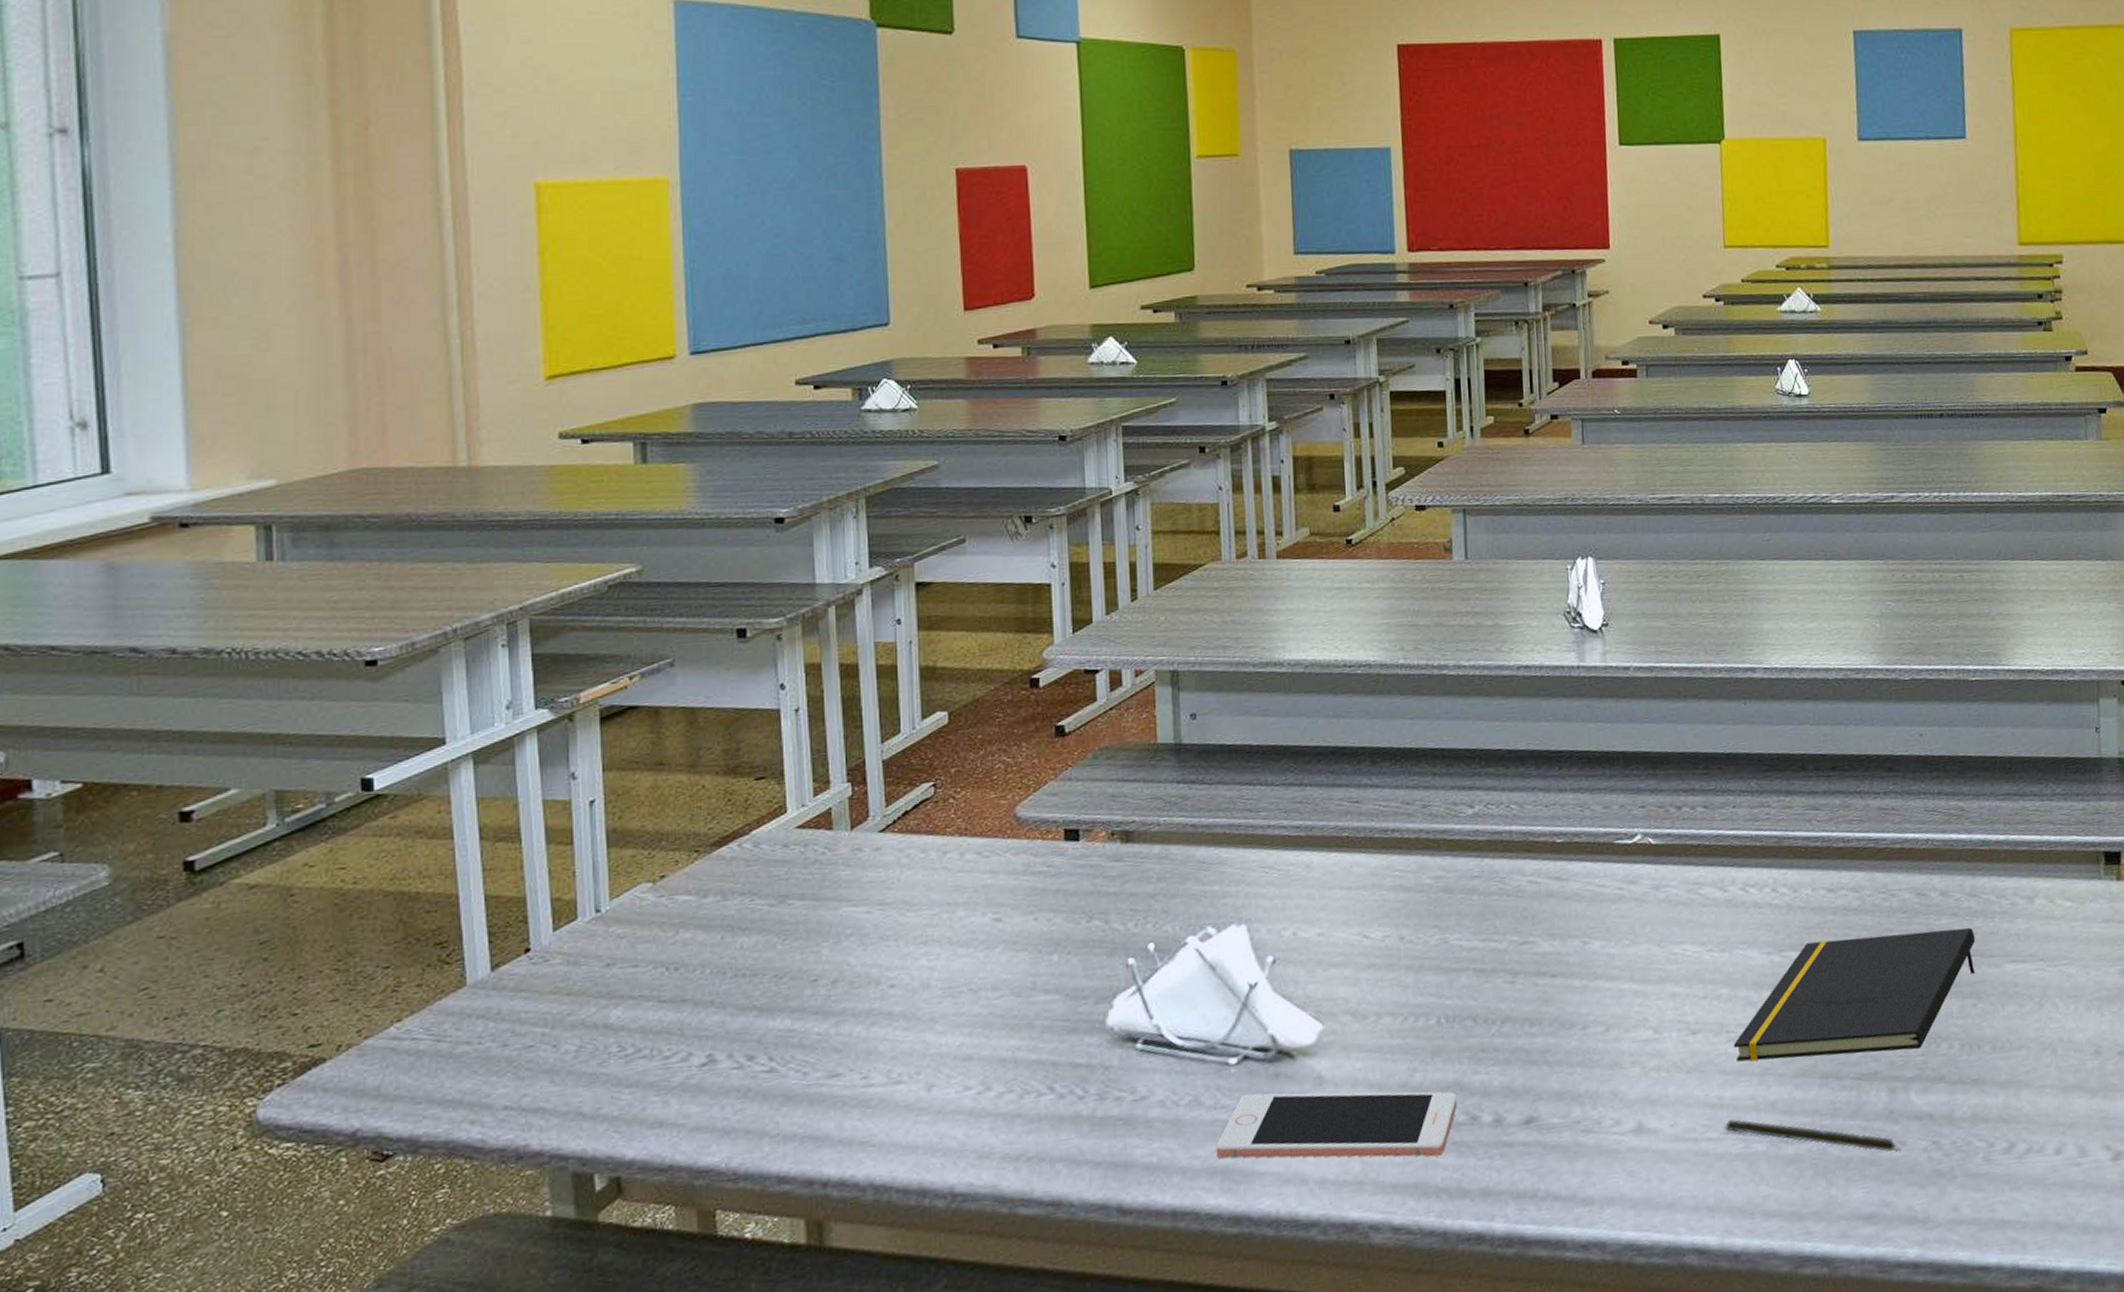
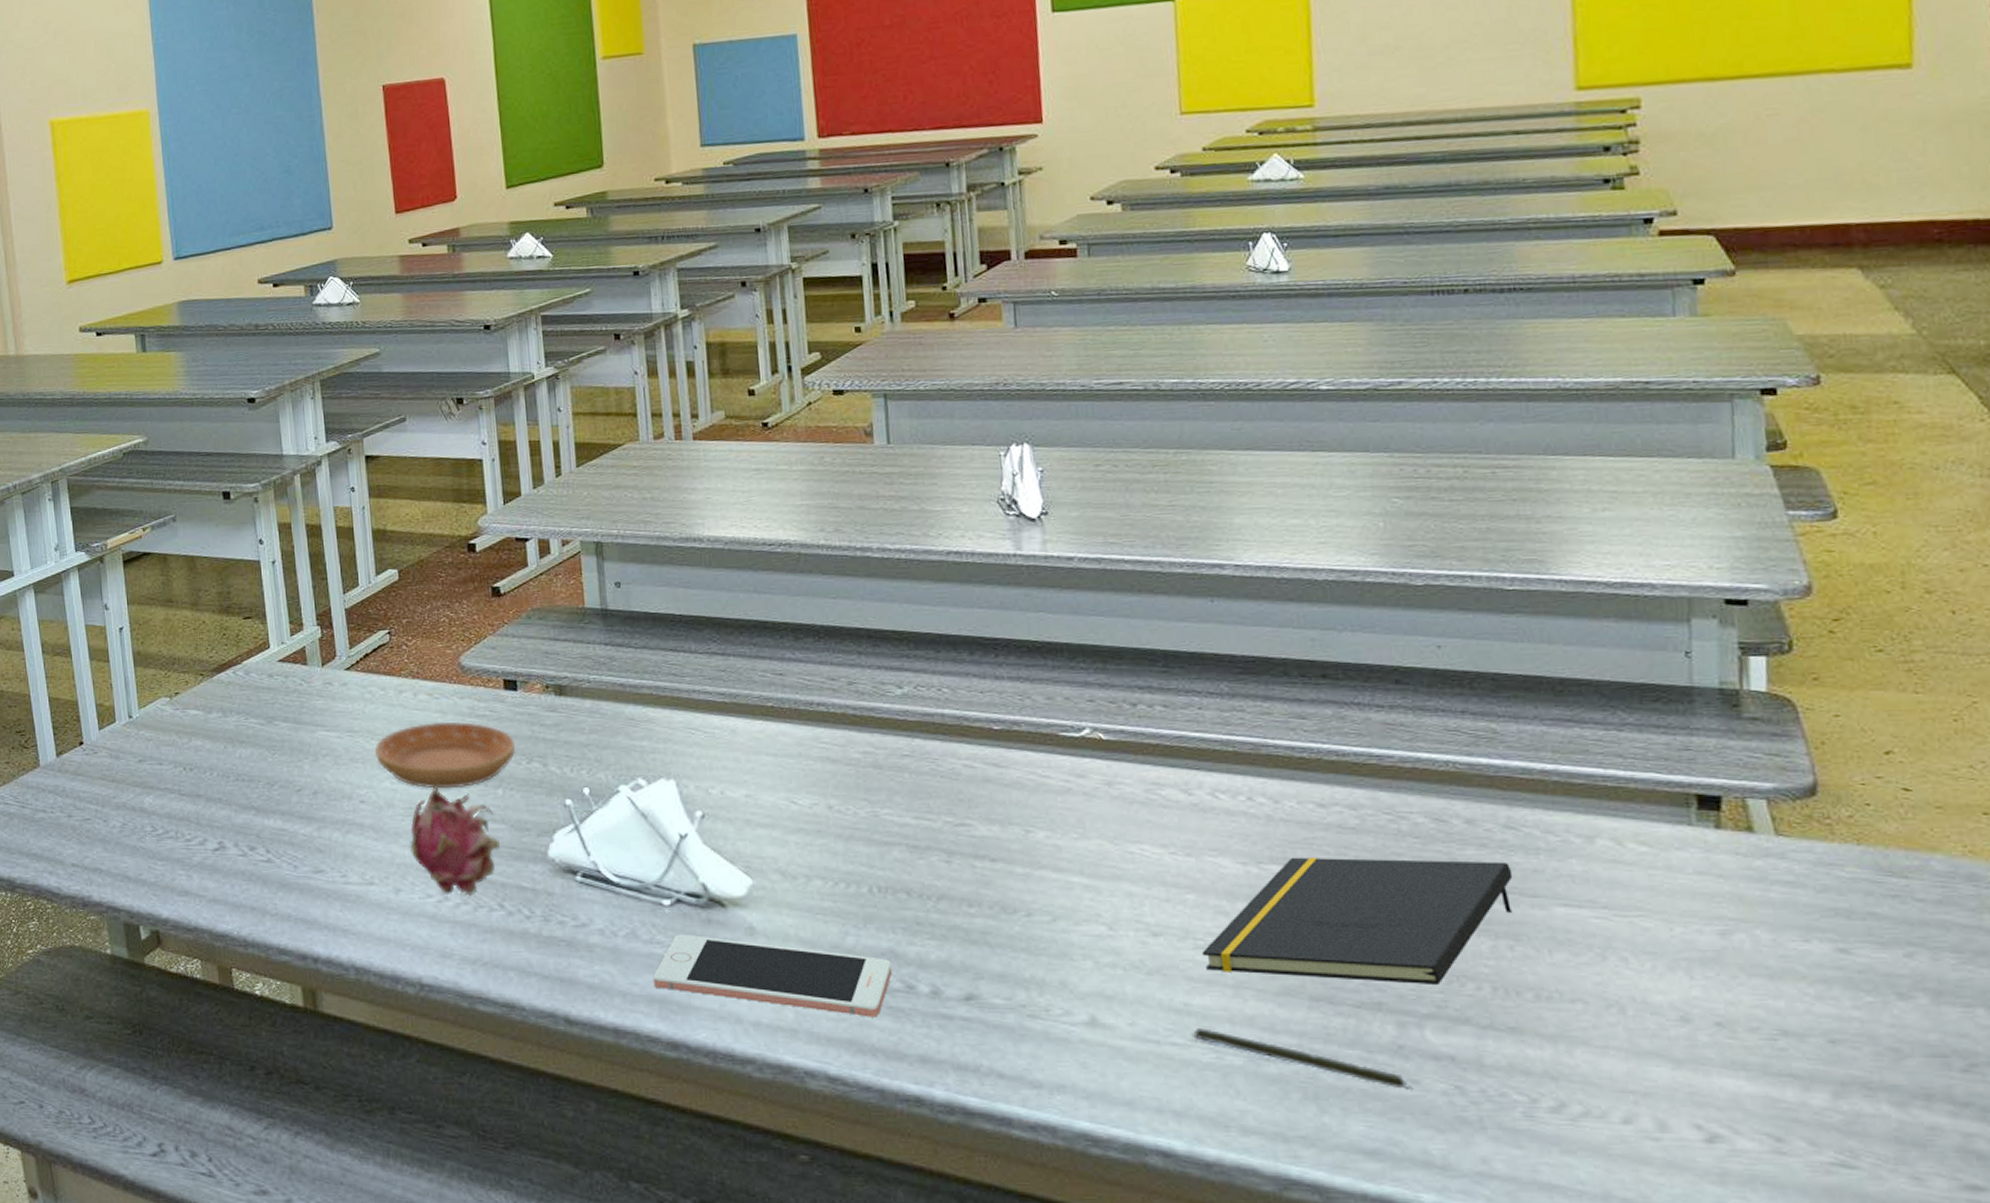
saucer: none [911,881,1075,962] -> present [375,721,516,789]
fruit: none [946,949,1052,1084] -> present [409,779,500,896]

